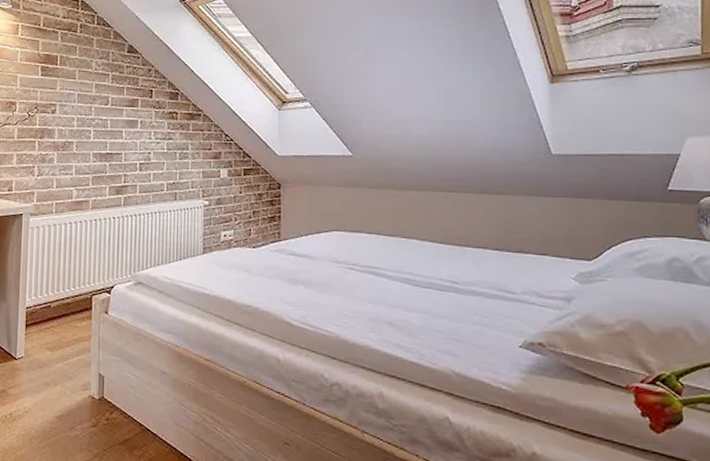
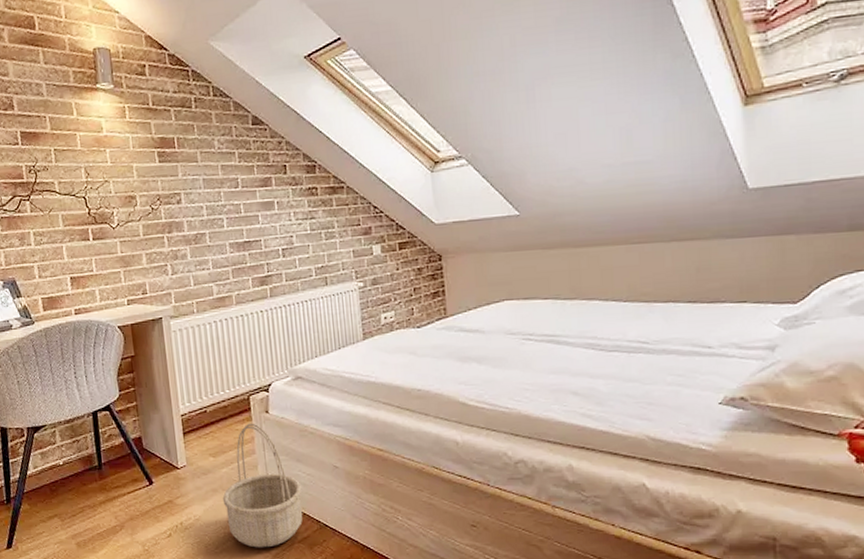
basket: none [53,321,130,447] -> present [222,423,303,548]

